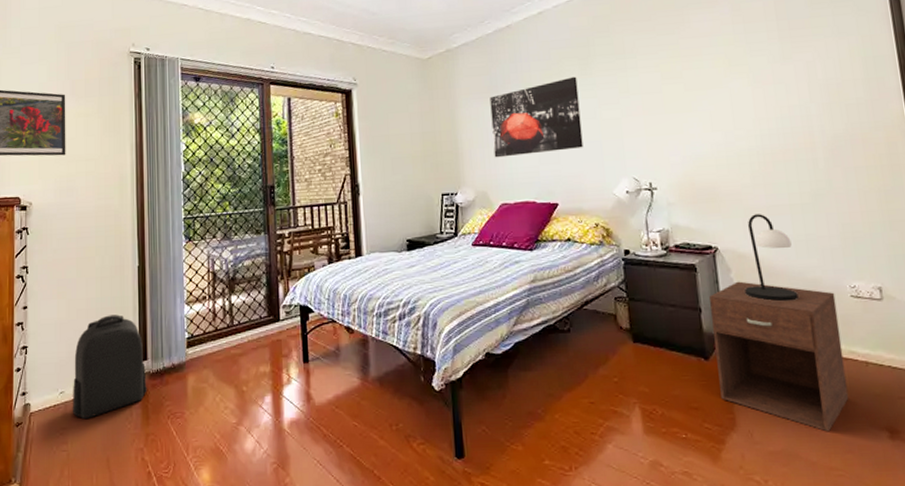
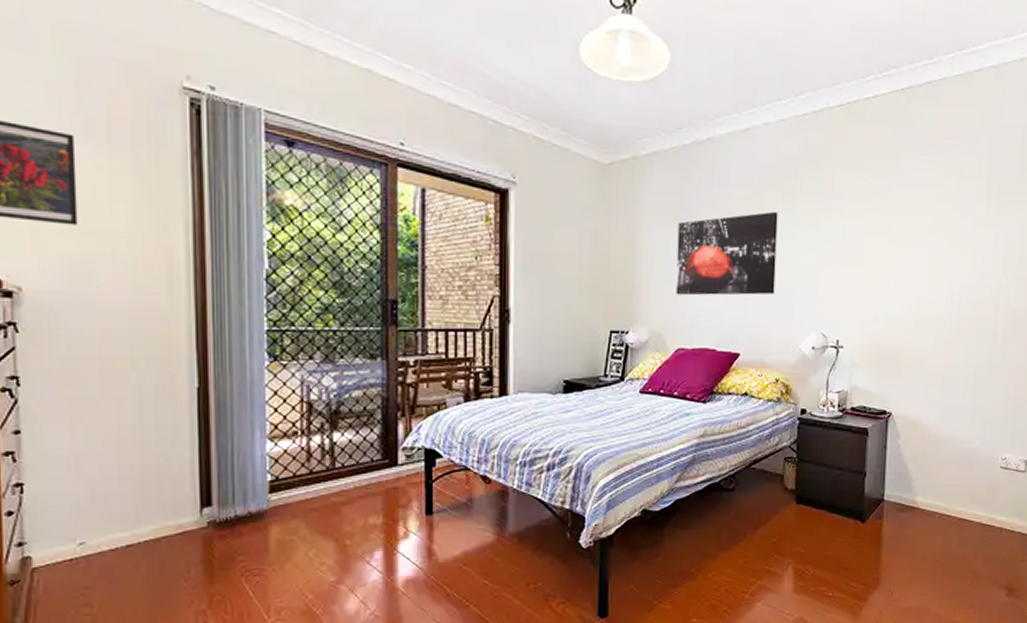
backpack: present [72,314,147,418] -> none [98,448,212,576]
nightstand: present [709,281,849,432] -> none [870,448,987,590]
table lamp: present [745,214,798,302] -> none [909,382,959,470]

